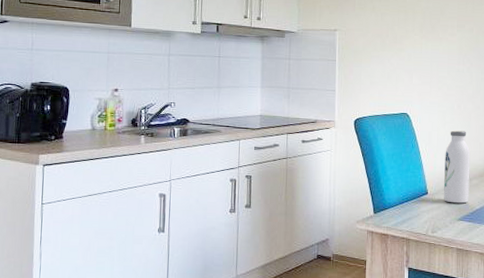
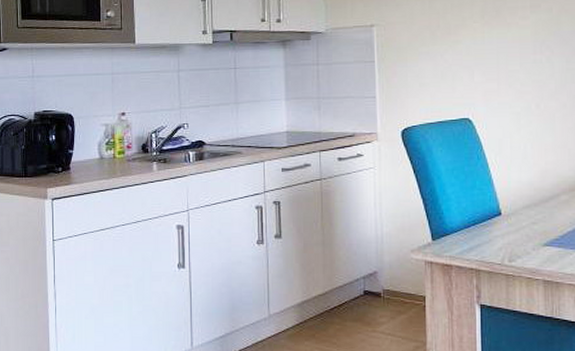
water bottle: present [444,130,471,204] -> none [522,135,558,225]

